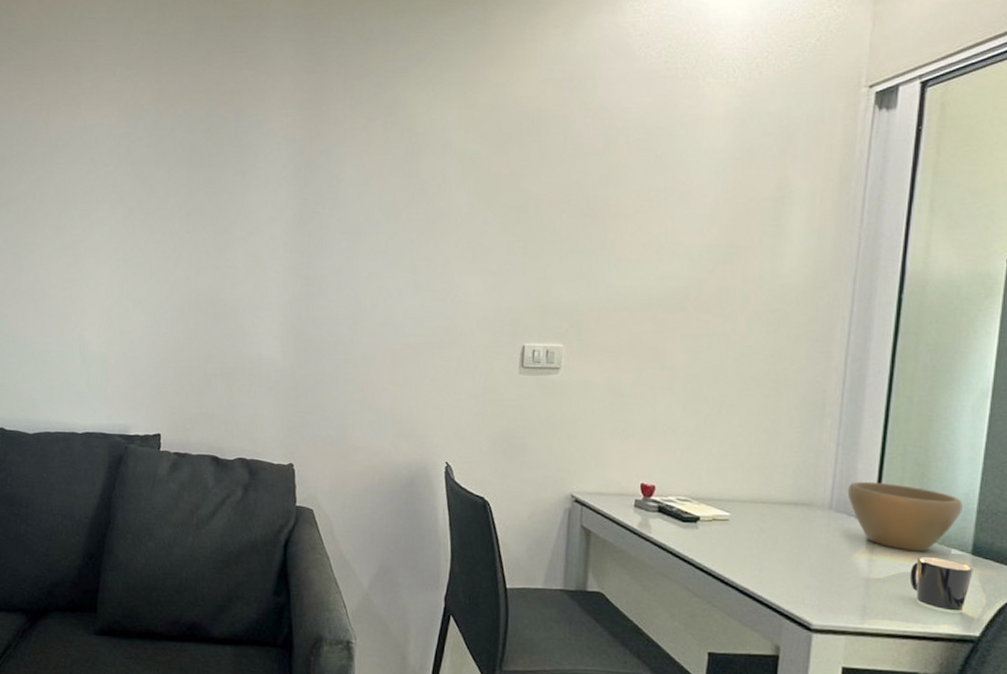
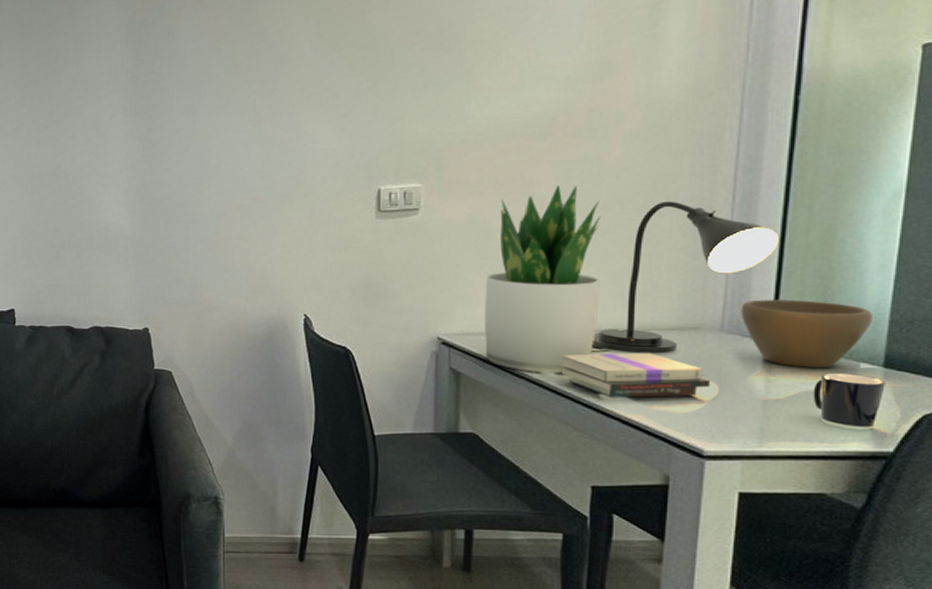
planter: none [615,357,726,540] -> present [484,185,602,374]
books: none [684,521,820,570] -> present [561,353,711,398]
desk lamp: none [713,381,884,527] -> present [591,201,780,354]

